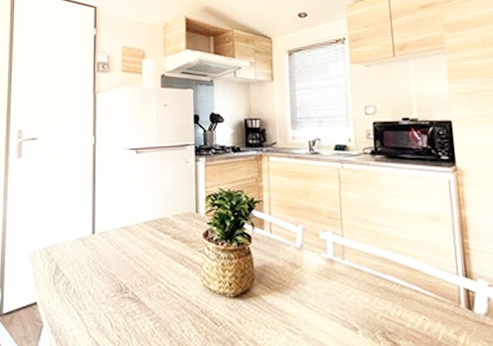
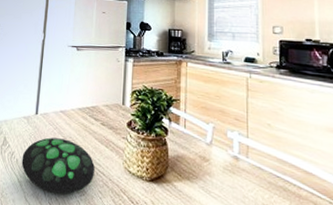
decorative egg: none [80,260,169,324] -> present [21,137,95,195]

